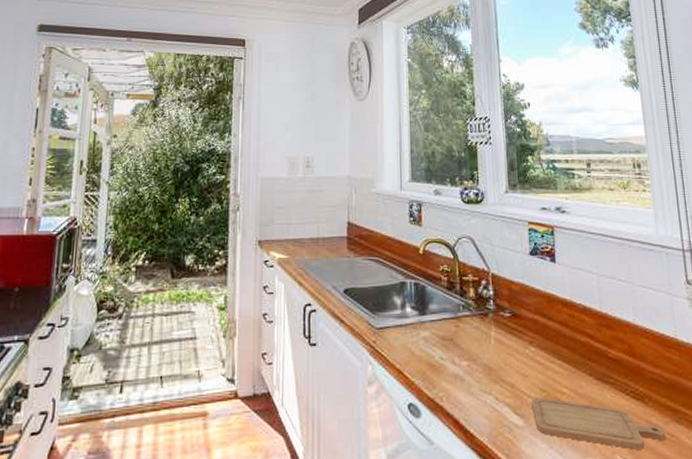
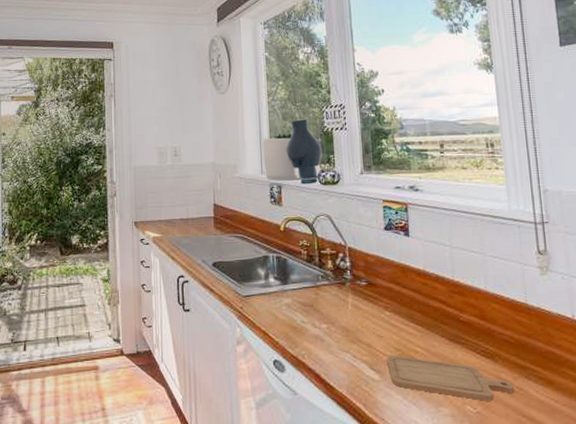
planter: none [402,146,441,199] -> present [262,133,299,182]
vase: none [427,131,466,203] -> present [286,119,323,185]

